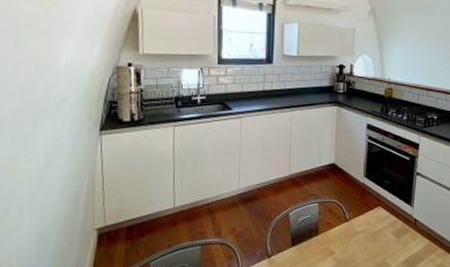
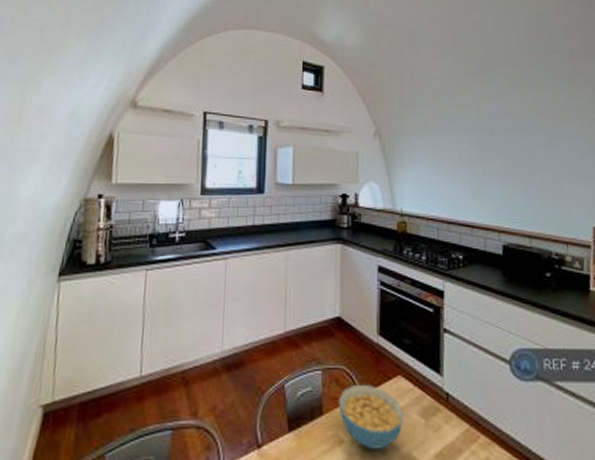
cereal bowl: none [330,213,381,258] -> present [338,384,404,449]

